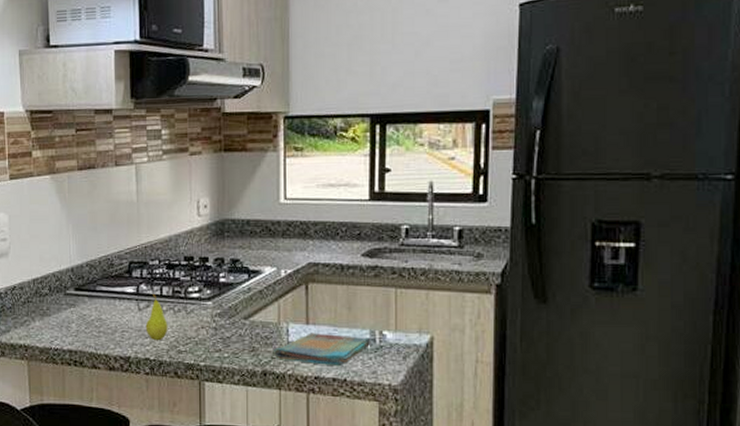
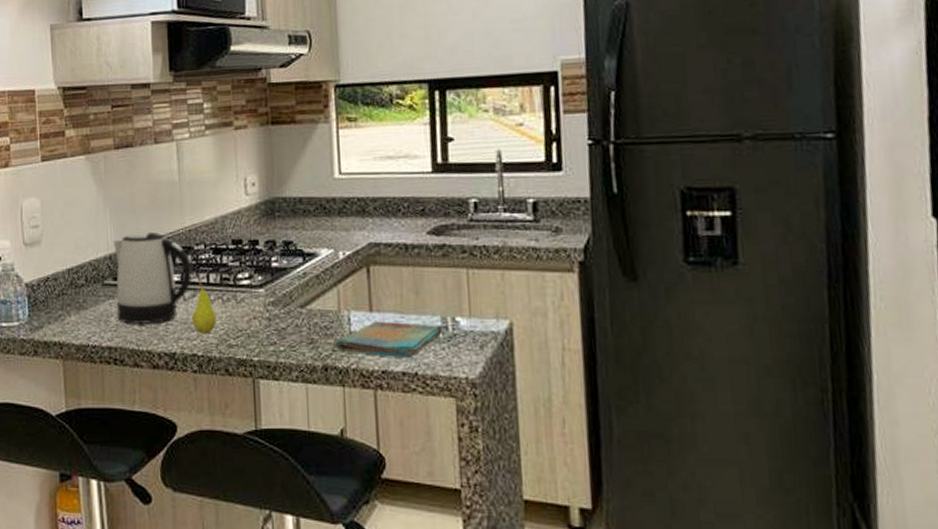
kettle: none [75,247,146,330] -> present [113,231,192,324]

